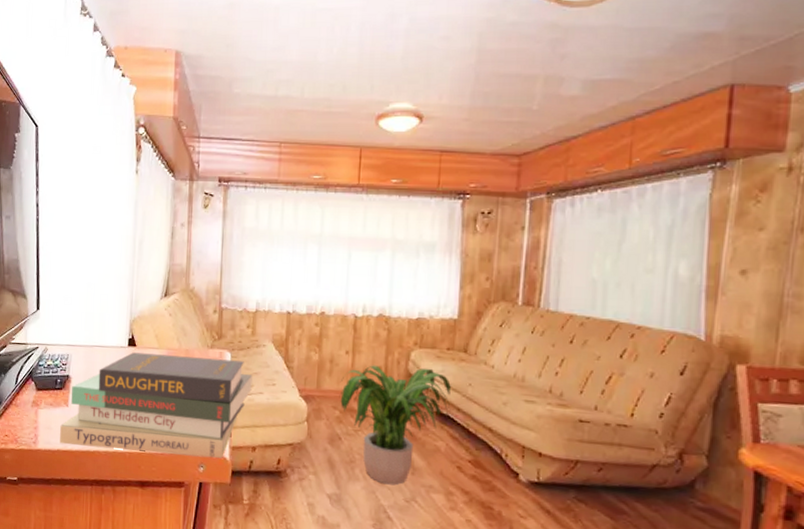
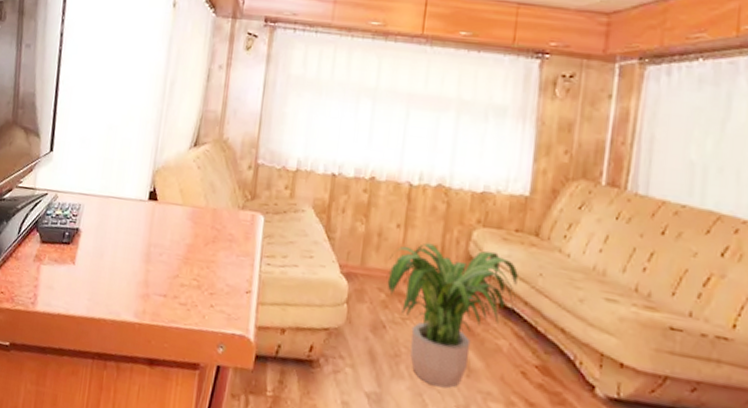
books: present [60,352,252,459] -> none [61,207,287,341]

